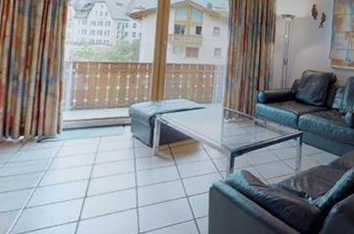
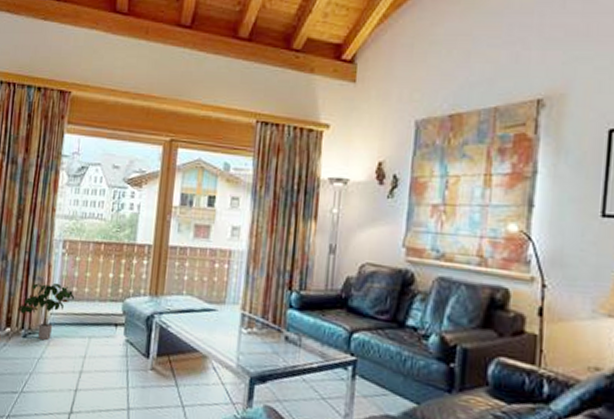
potted plant: none [31,96,86,143] -> present [18,282,75,341]

